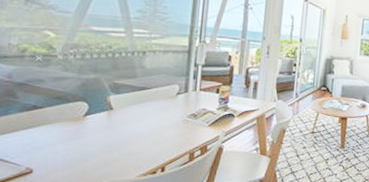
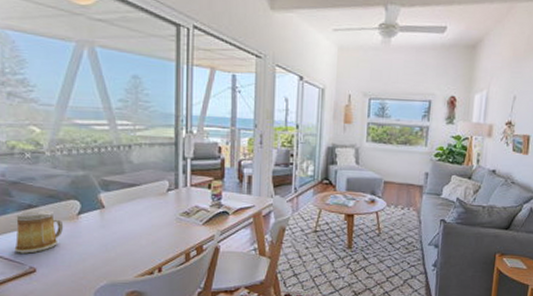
mug: none [11,111,69,154] -> present [14,210,64,254]

